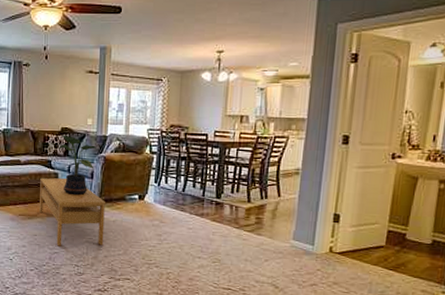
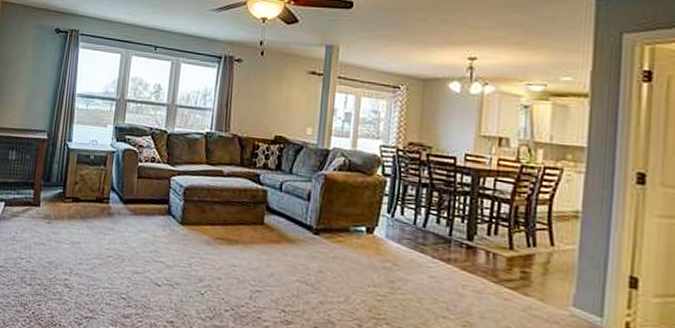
coffee table: present [40,178,105,246] -> none [242,194,324,288]
potted plant: present [59,134,96,196] -> none [270,144,316,221]

